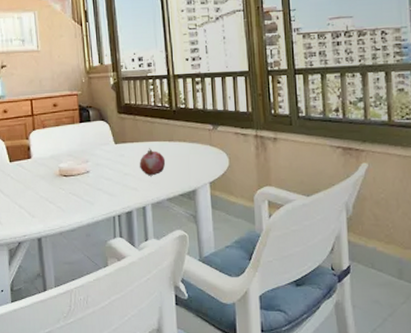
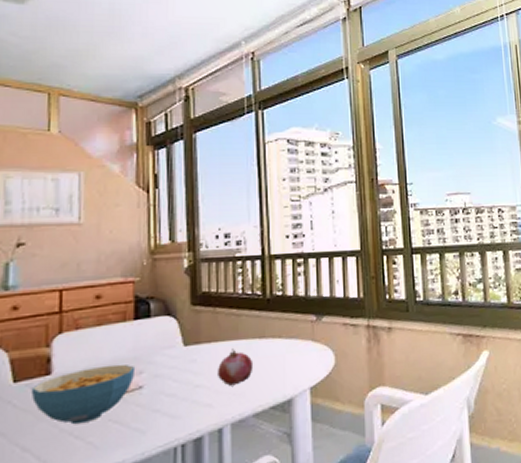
cereal bowl: none [20,154,84,194] -> present [30,364,136,425]

